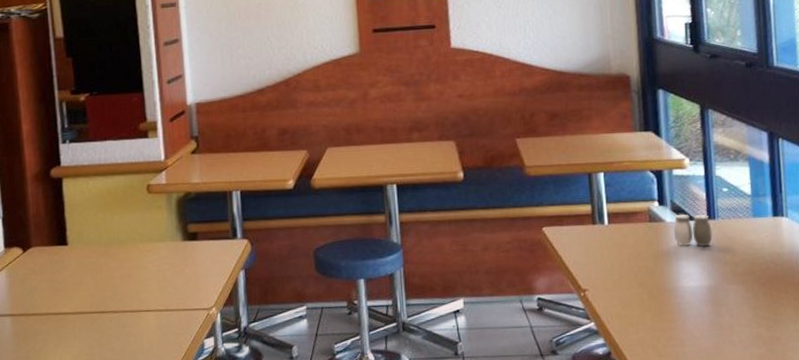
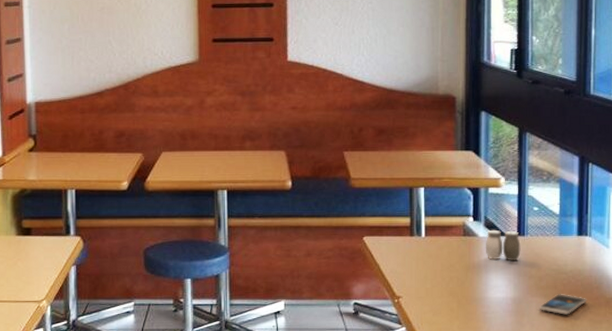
smartphone: none [737,280,790,303] -> present [539,294,587,315]

